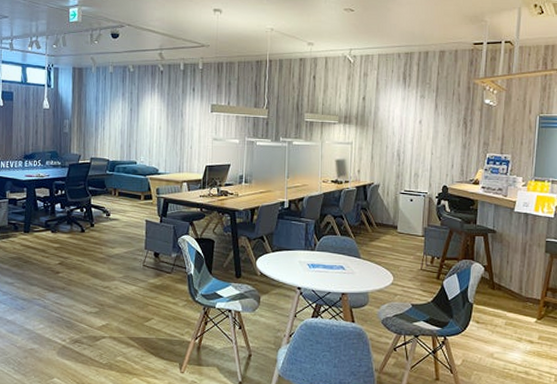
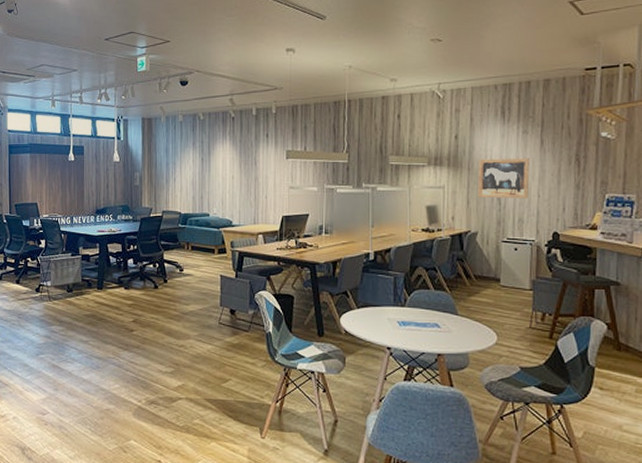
wall art: none [381,119,425,156] -> present [478,158,530,199]

